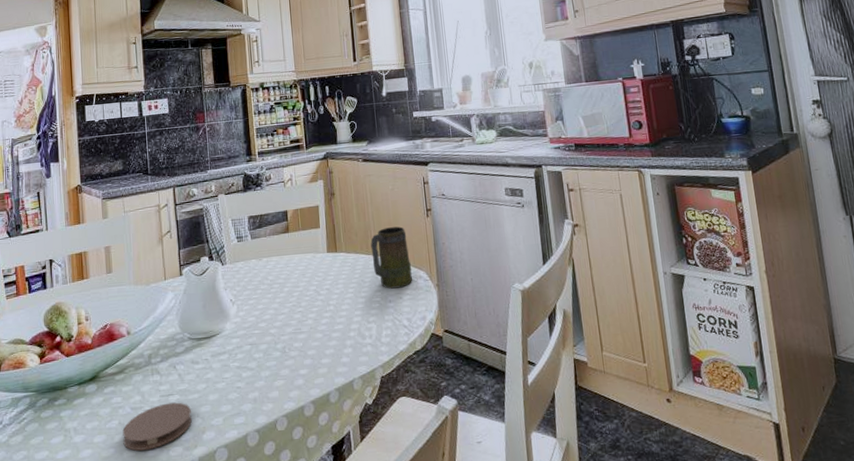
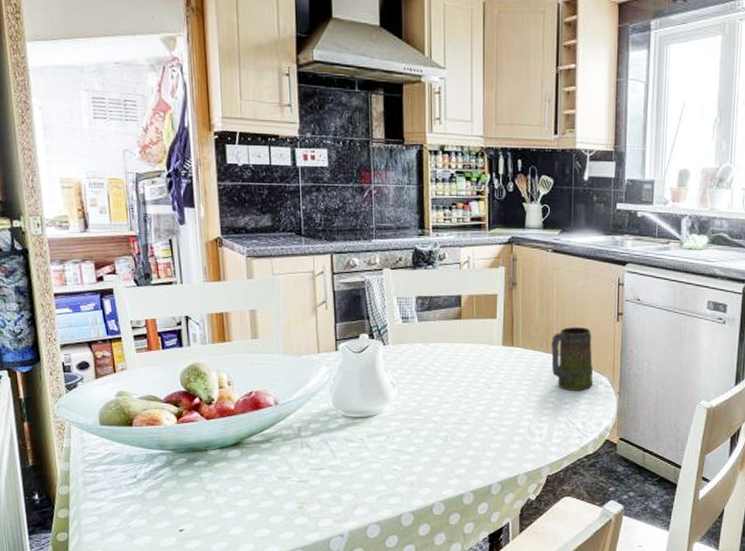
coaster: present [122,402,193,451] -> none [268,476,344,518]

